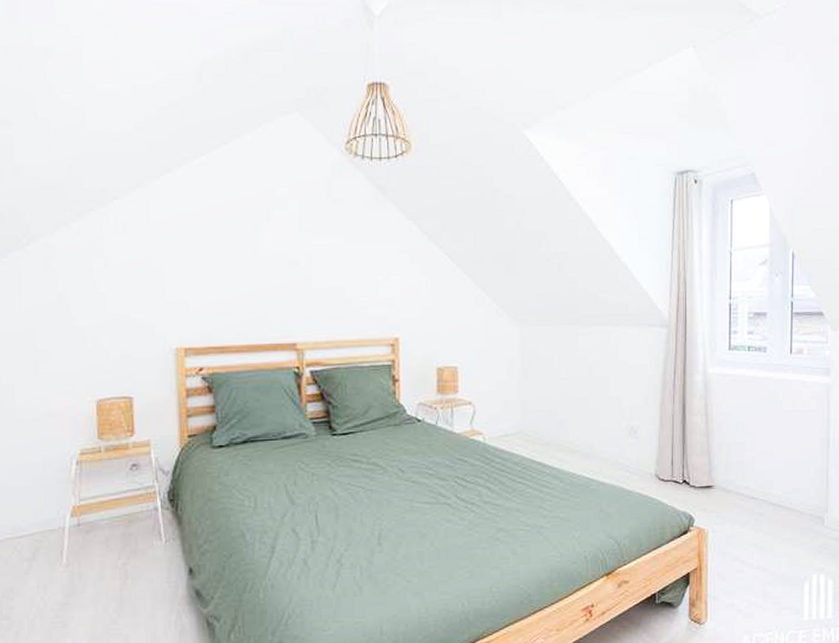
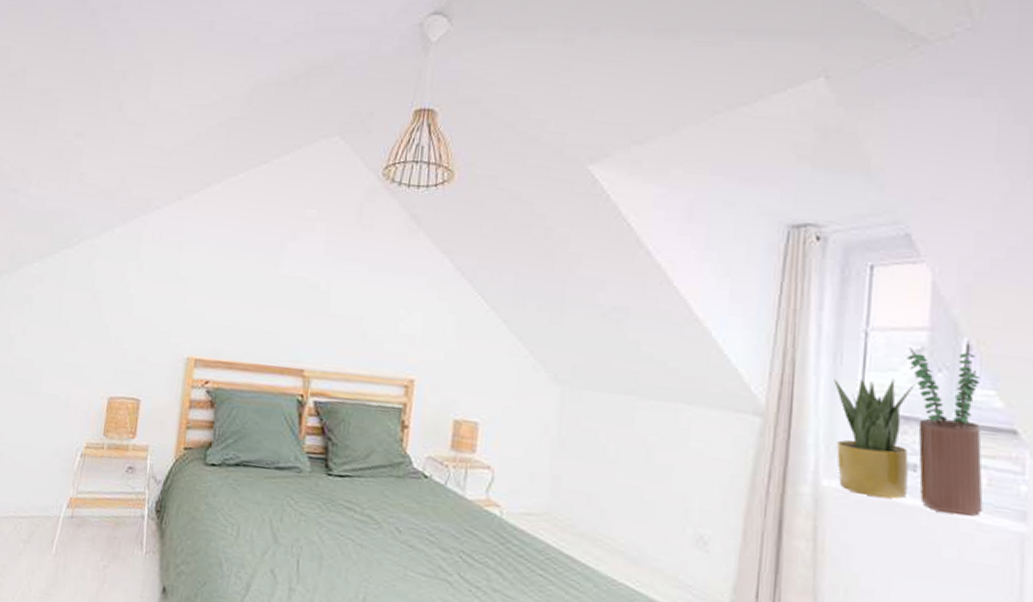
planter: none [712,285,762,376] -> present [834,378,915,499]
vase: none [757,254,805,379] -> present [907,345,983,517]

